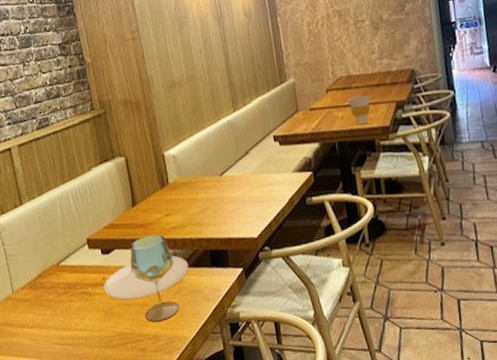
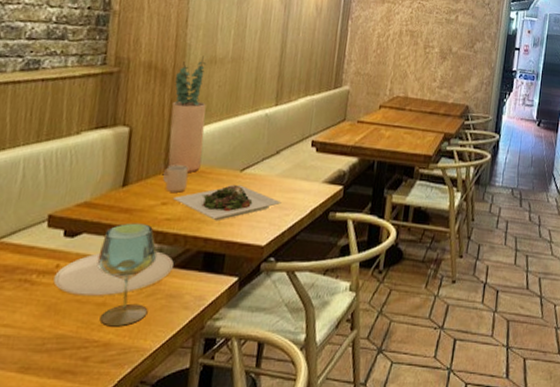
vase: none [148,83,187,185] -> present [167,55,206,172]
cup: none [160,180,181,205] -> present [163,165,189,193]
salad: none [172,187,262,223] -> present [172,184,282,221]
cup: present [348,95,371,125] -> none [398,118,420,149]

